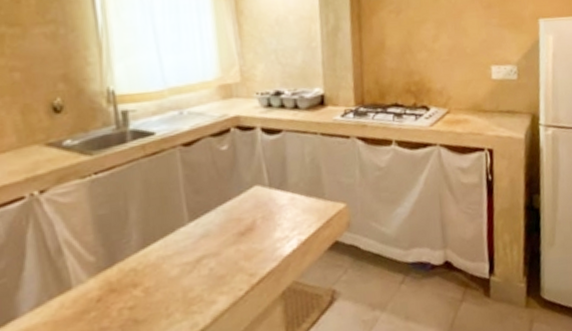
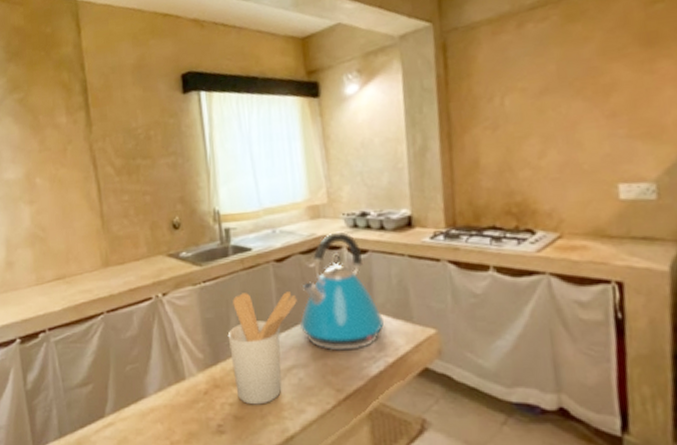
utensil holder: none [126,177,207,305] -> present [227,291,297,405]
kettle: none [211,111,297,236] -> present [300,231,384,351]

